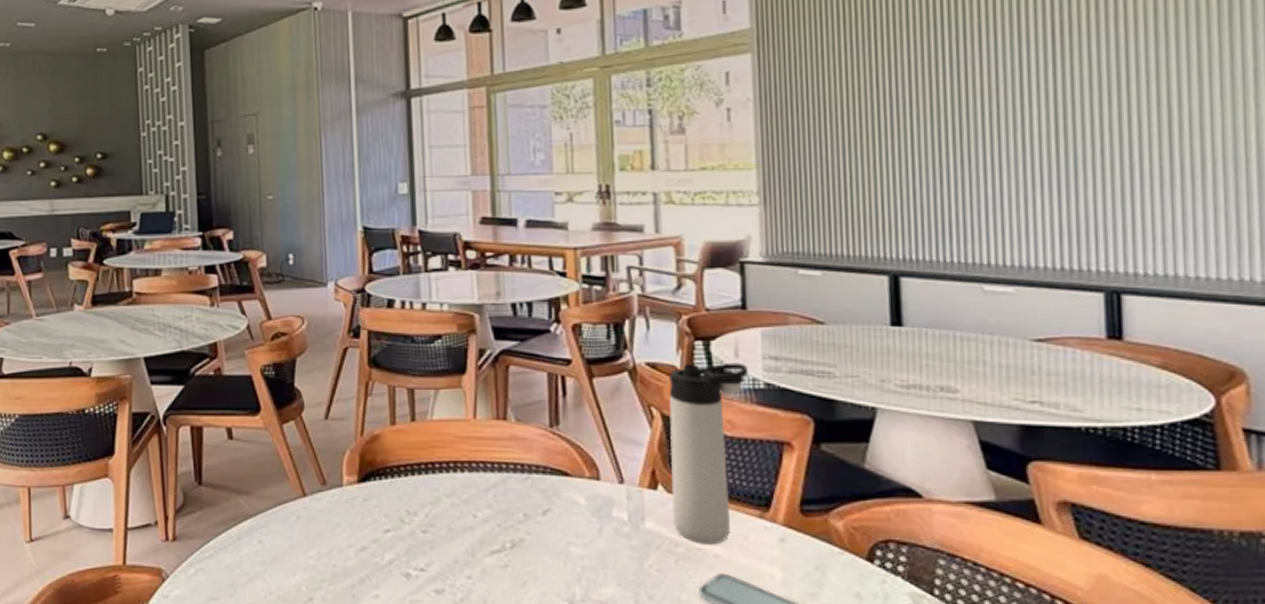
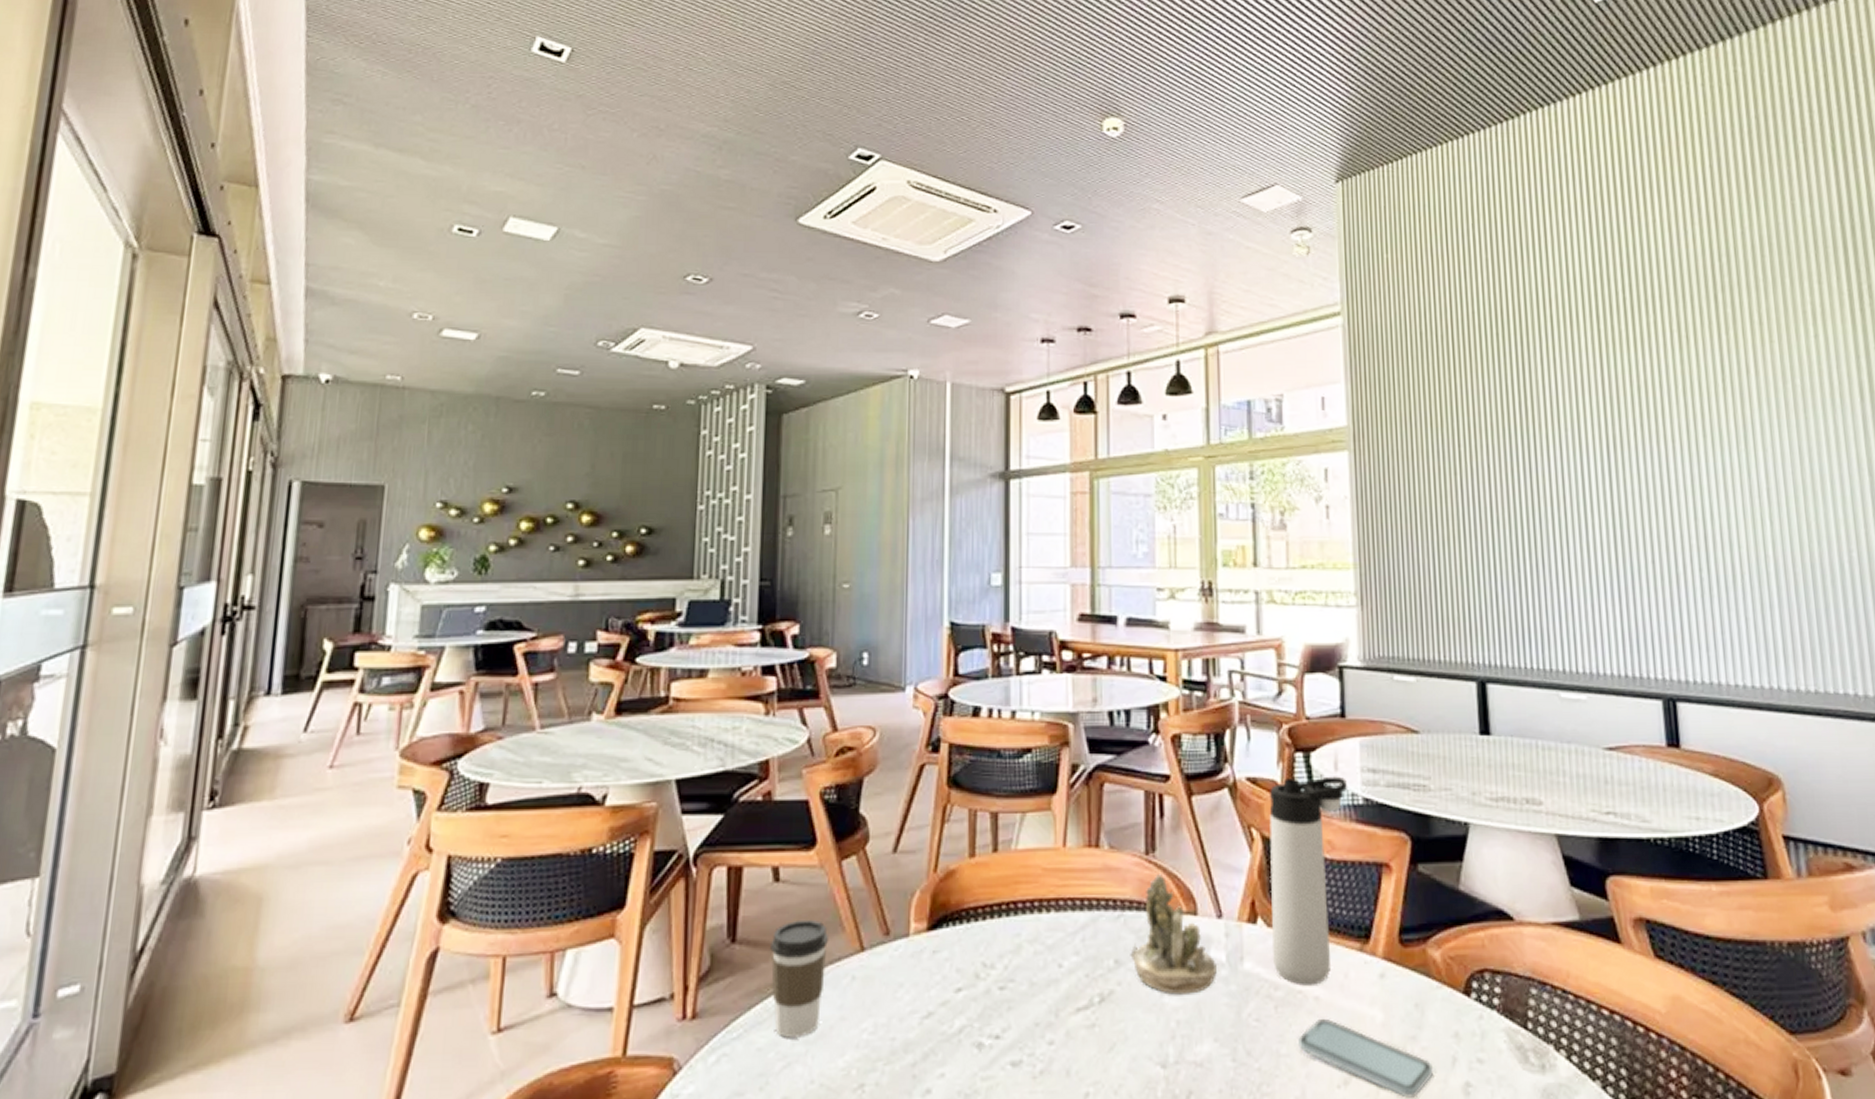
coffee cup: none [230,469,276,561] -> present [770,919,828,1039]
succulent planter: none [538,444,619,546] -> present [1130,874,1217,995]

